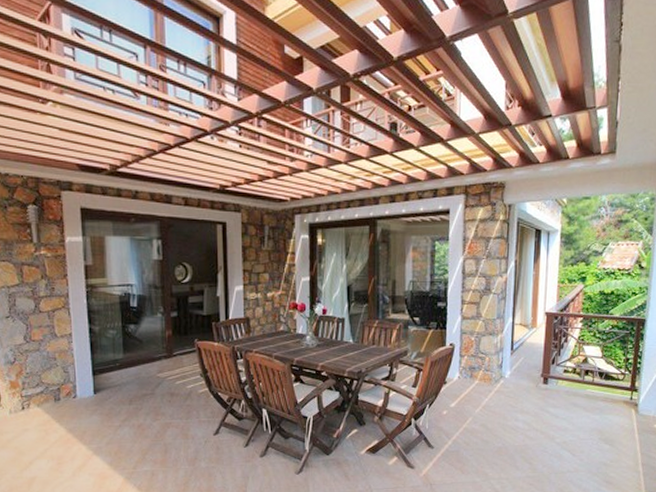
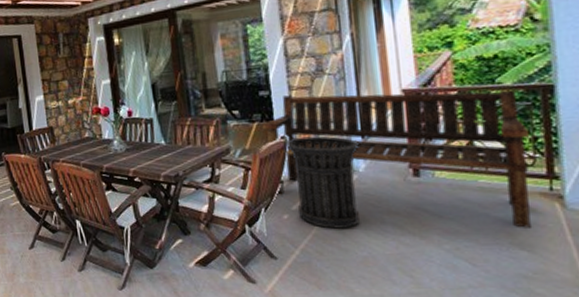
bench: none [436,308,625,428] -> present [262,89,531,228]
trash can: none [454,345,508,424] -> present [287,135,360,229]

